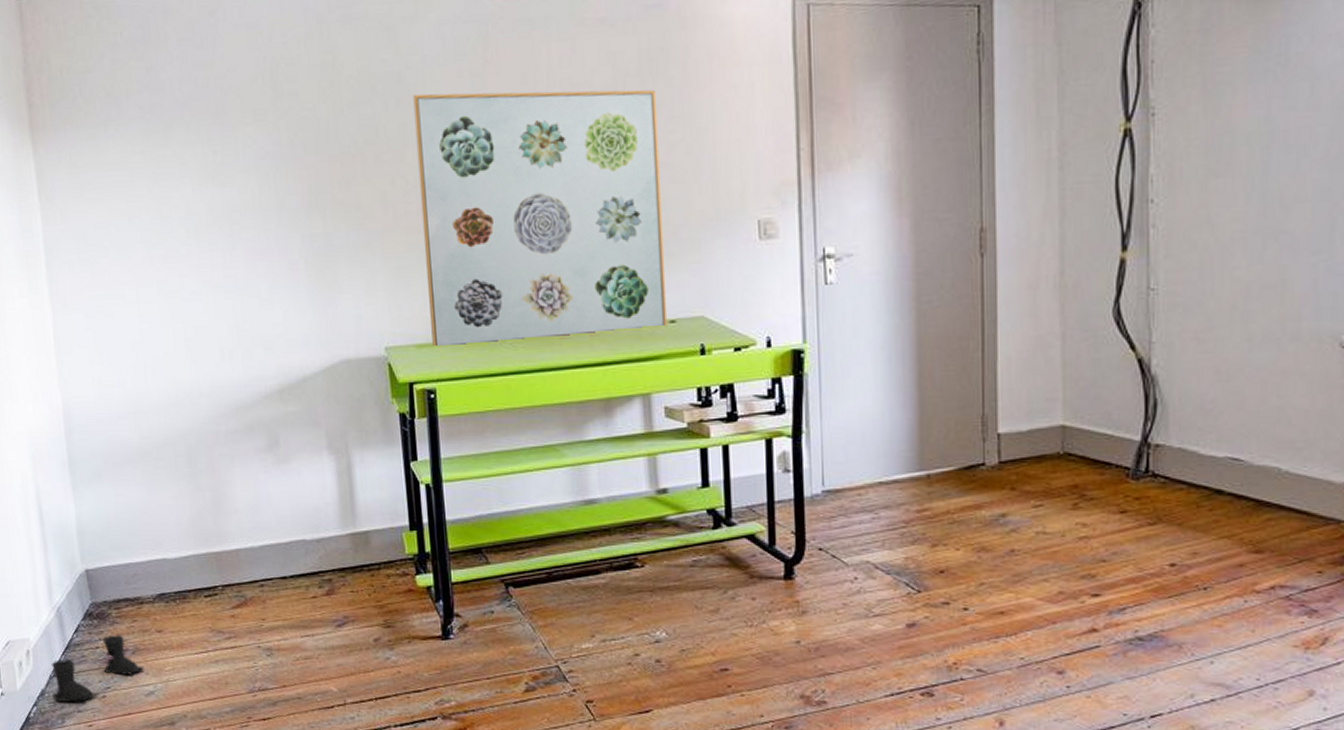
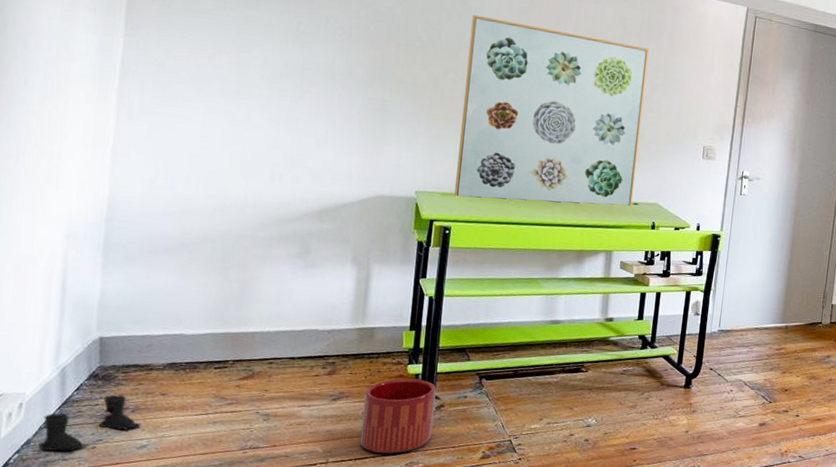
planter: none [372,593,460,691] -> present [360,378,437,454]

